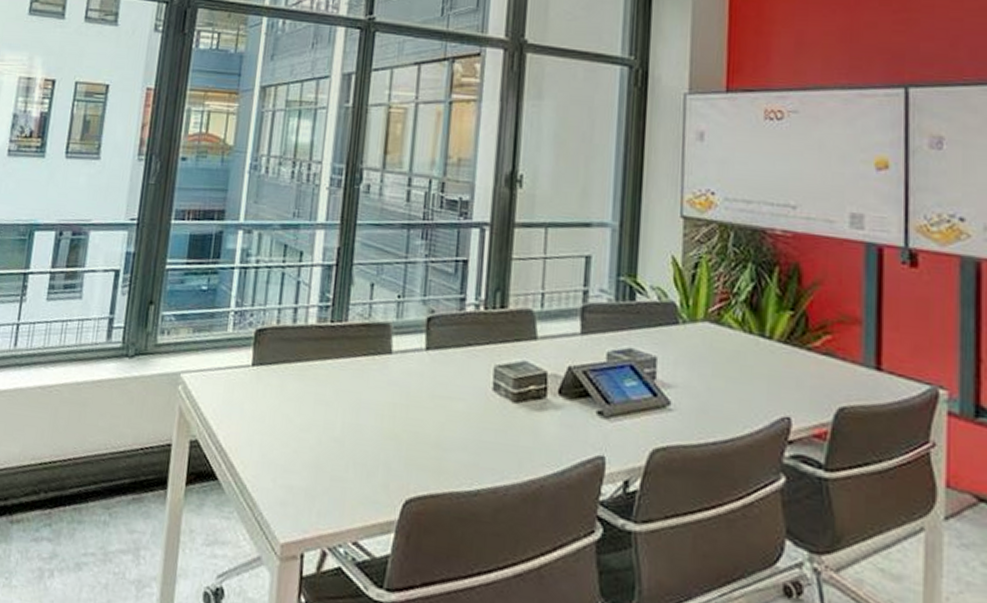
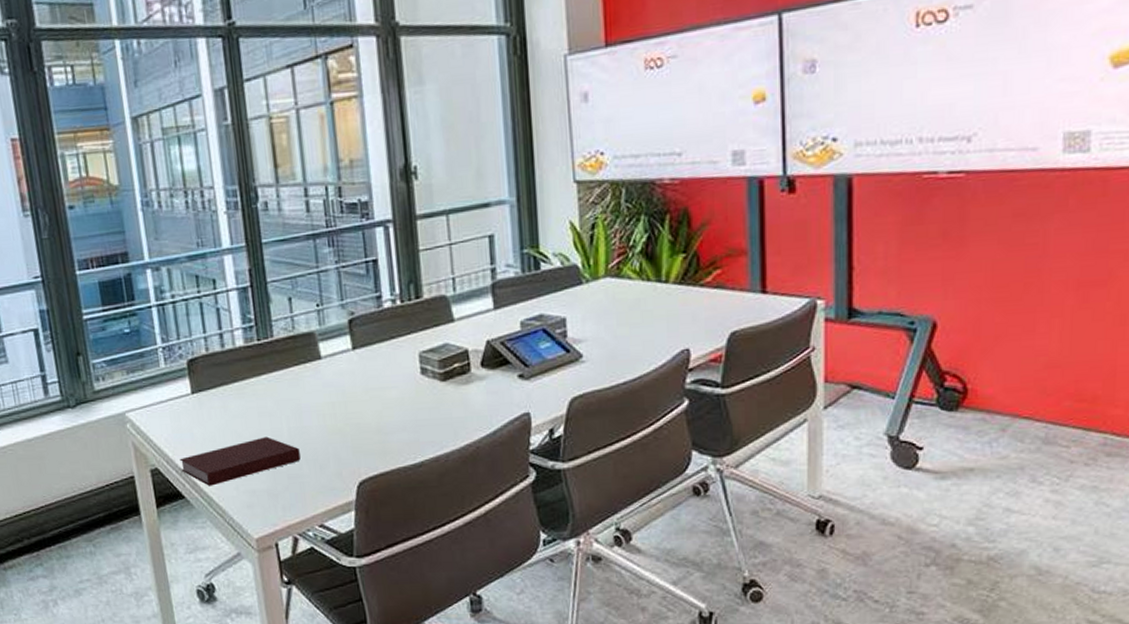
notebook: none [221,427,349,472] -> present [179,436,301,486]

